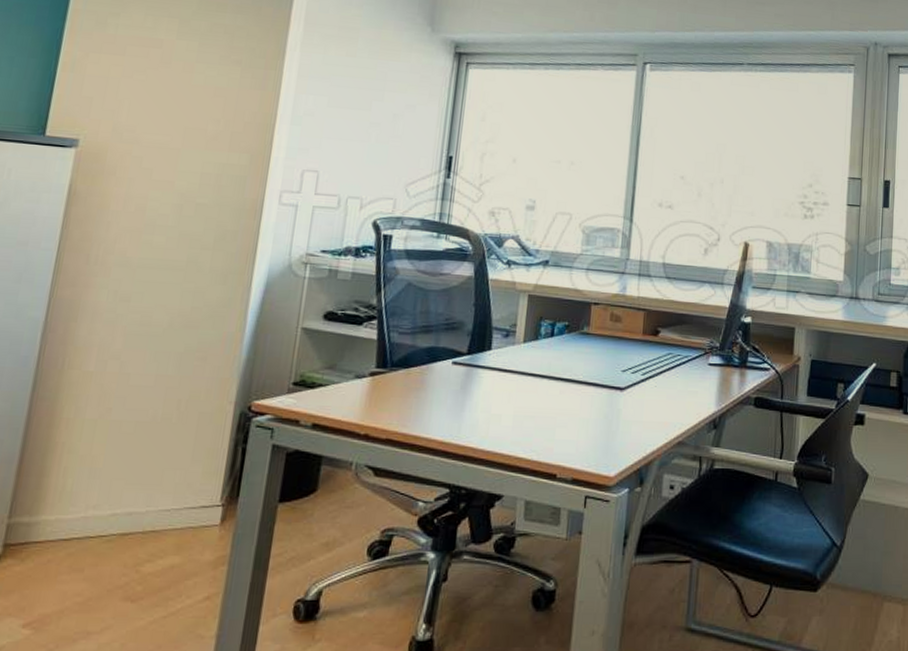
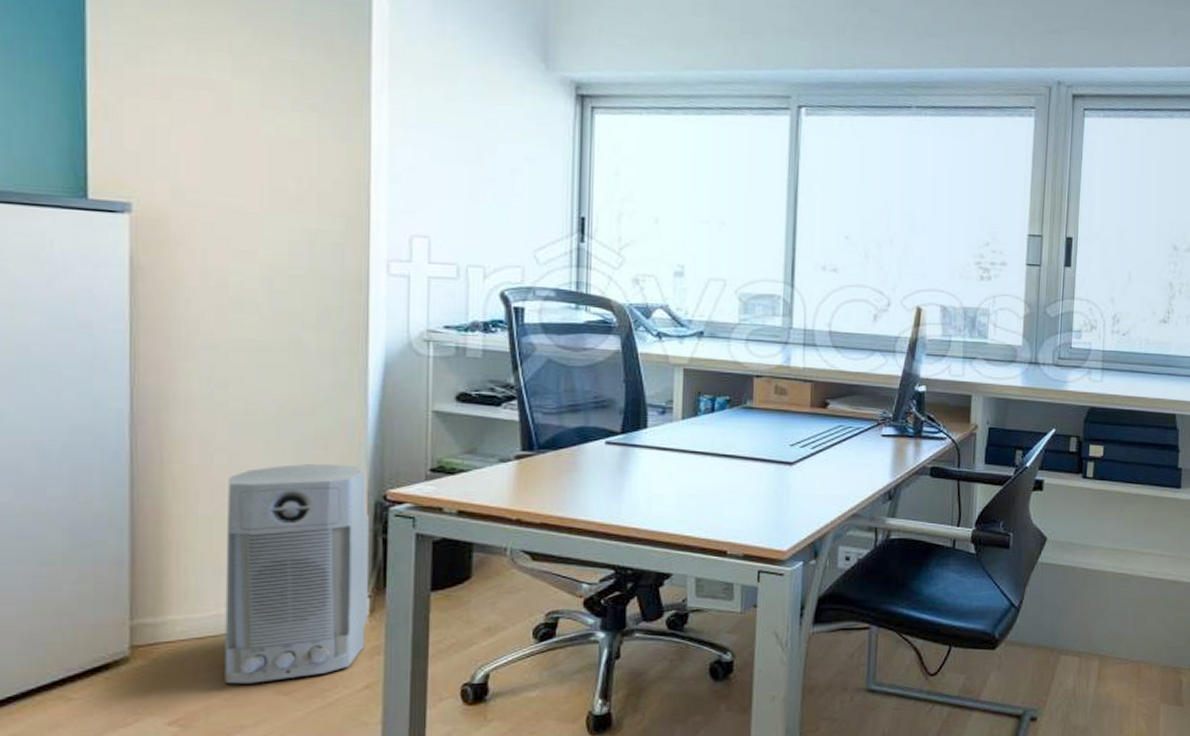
air purifier: none [80,374,236,589] -> present [225,464,369,684]

